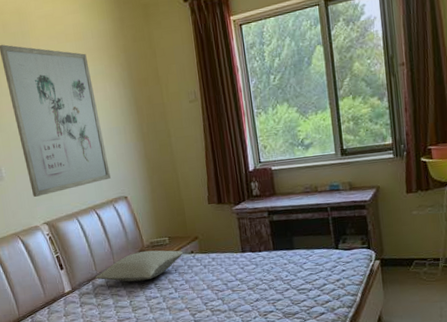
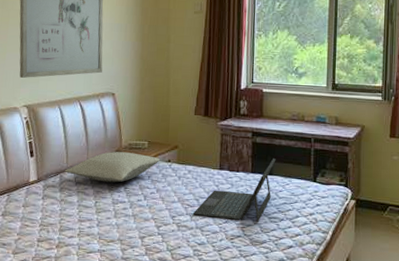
laptop: none [224,233,296,299] -> present [193,158,276,222]

